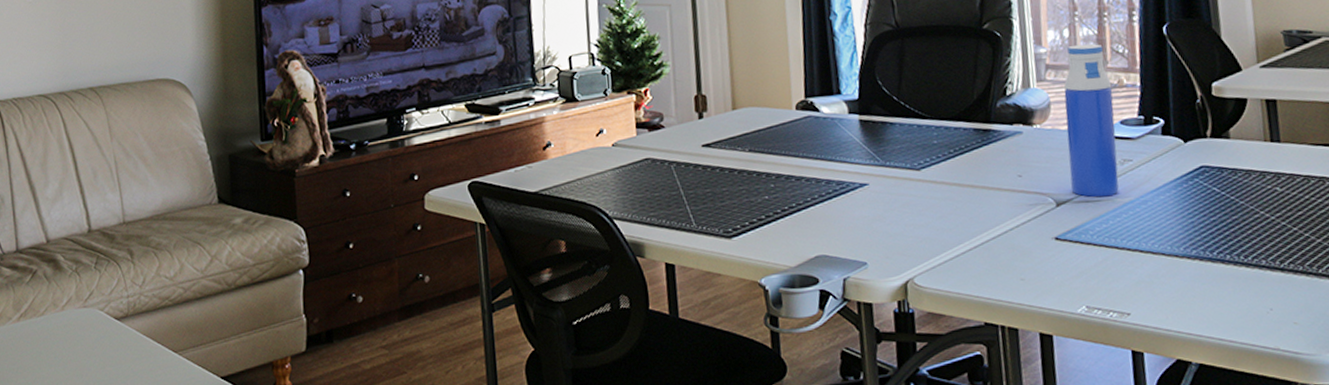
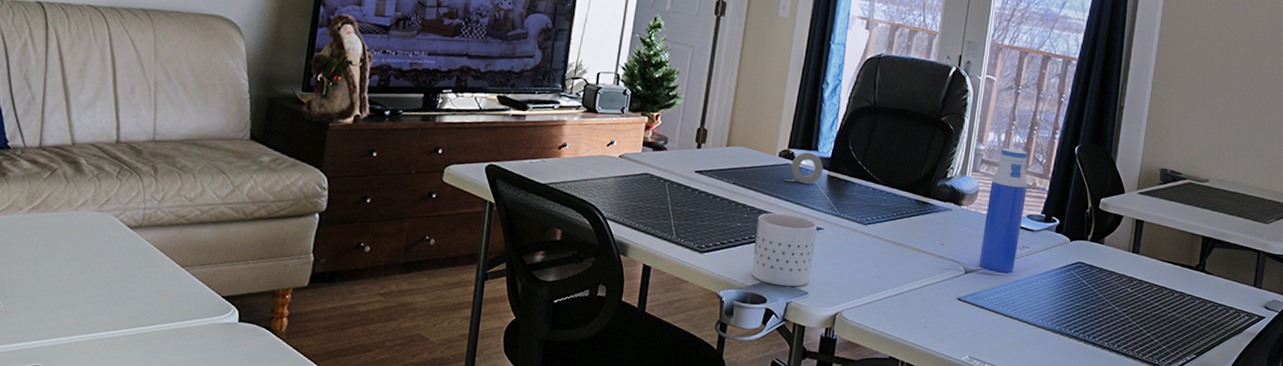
mug: none [787,174,865,261] -> present [751,213,818,287]
adhesive tape: none [808,98,853,136] -> present [784,152,824,184]

